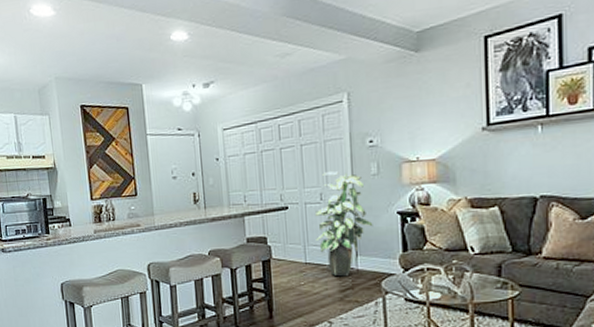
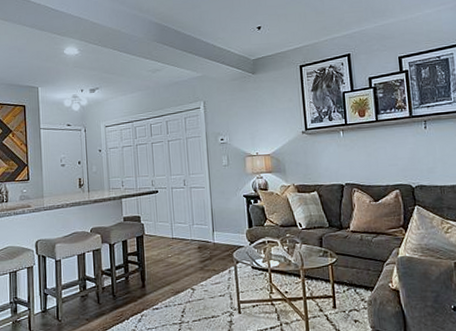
indoor plant: present [314,171,373,277] -> none [179,162,226,249]

